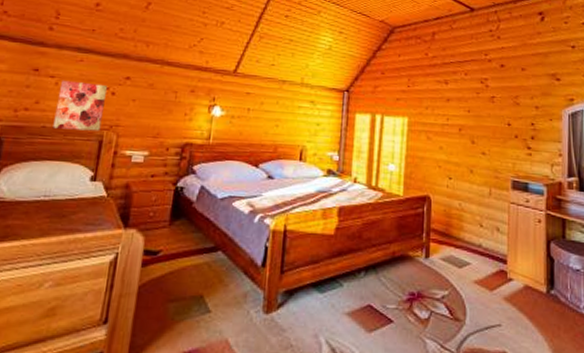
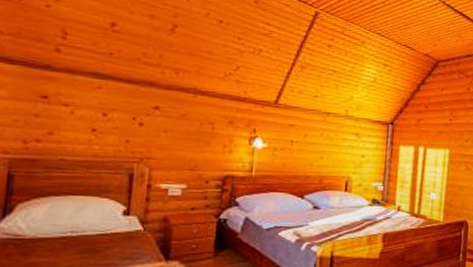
wall art: present [52,80,107,131] -> none [73,109,133,164]

